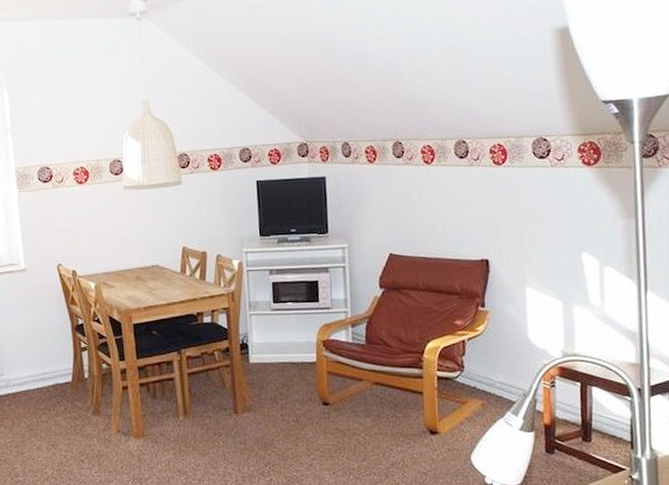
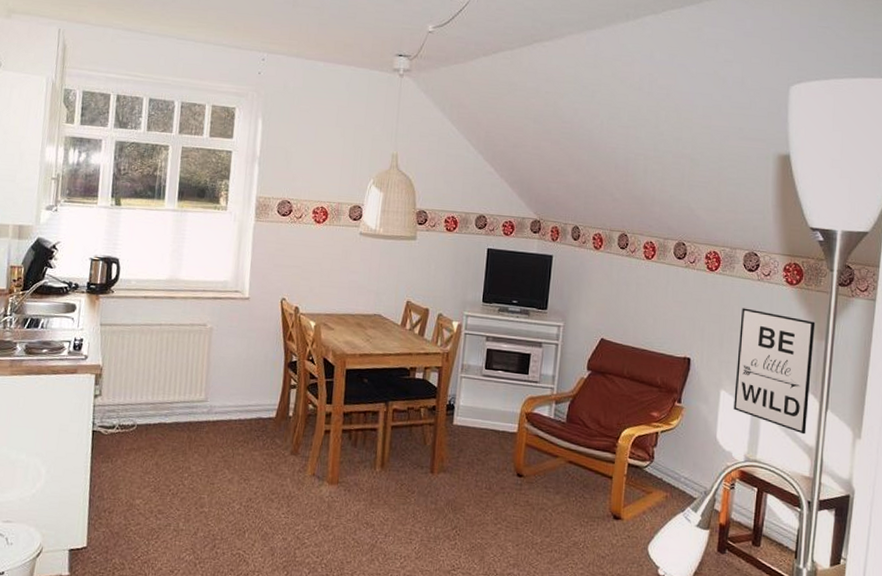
wall art: none [537,197,627,320] -> present [733,308,816,435]

